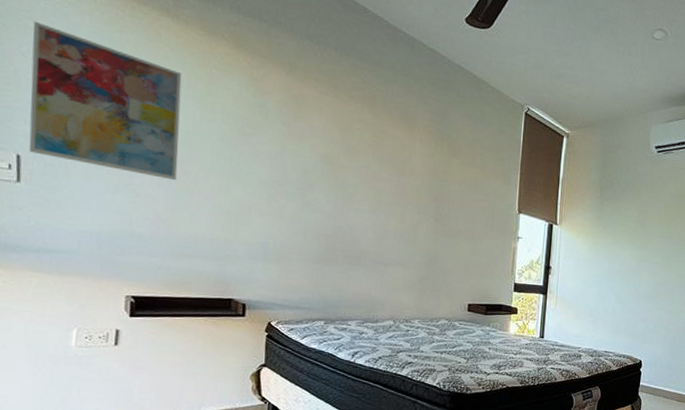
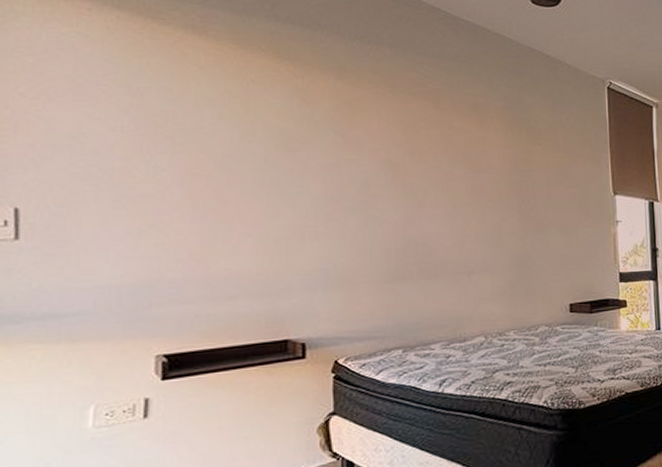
wall art: present [28,21,182,181] -> none [29,57,214,213]

